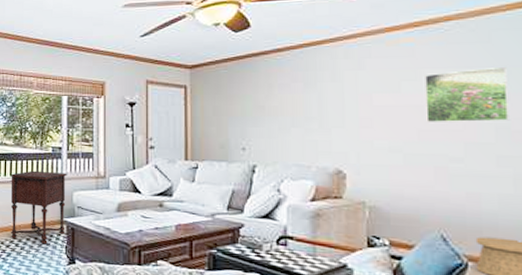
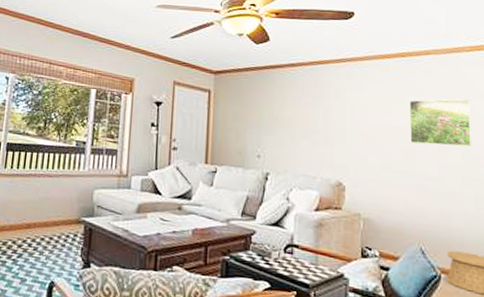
side table: present [10,170,67,245] -> none [24,164,90,246]

